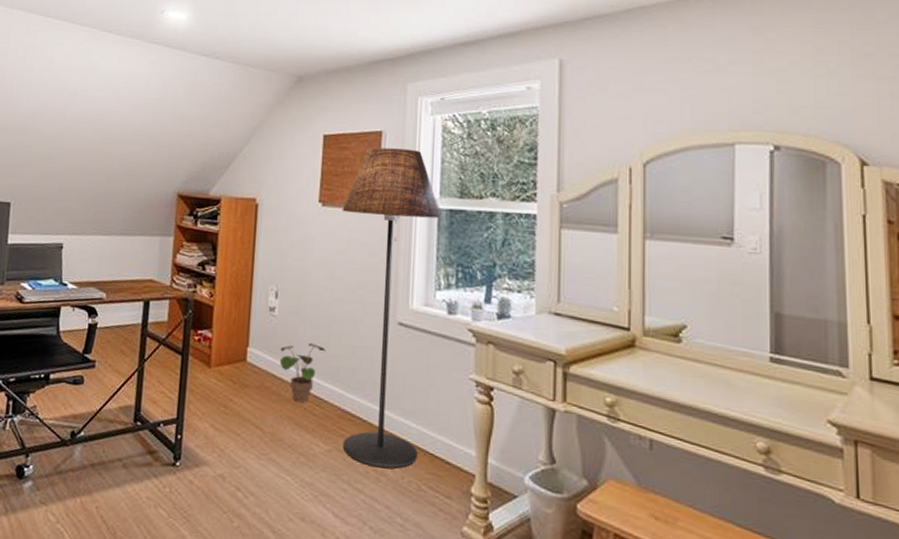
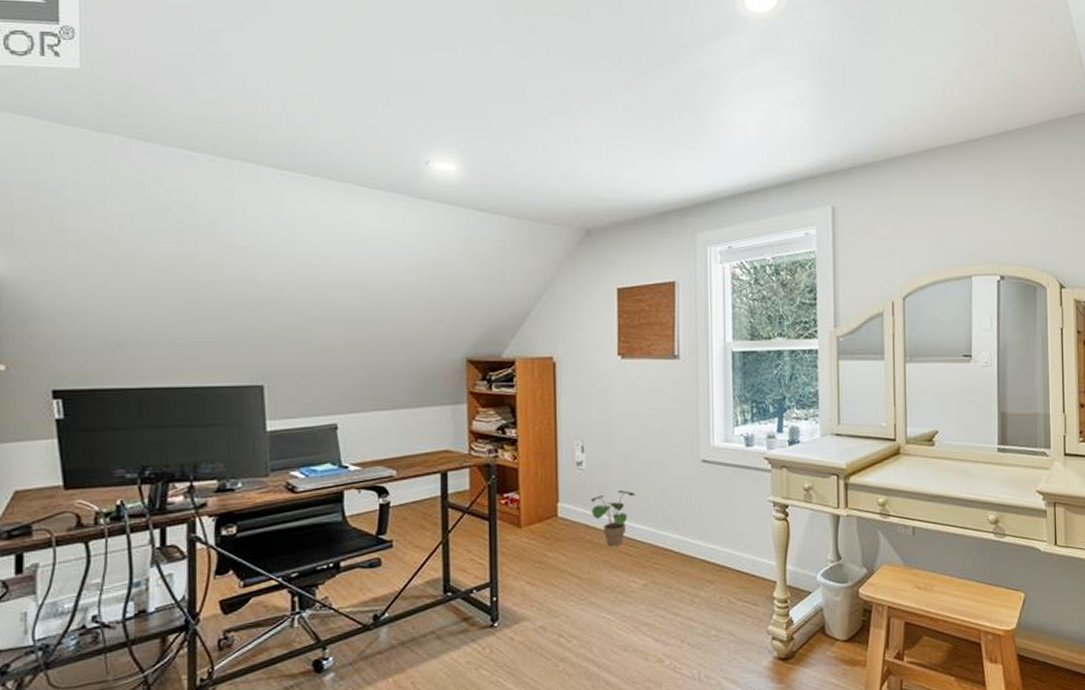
floor lamp: present [342,147,441,469] -> none [641,297,735,592]

